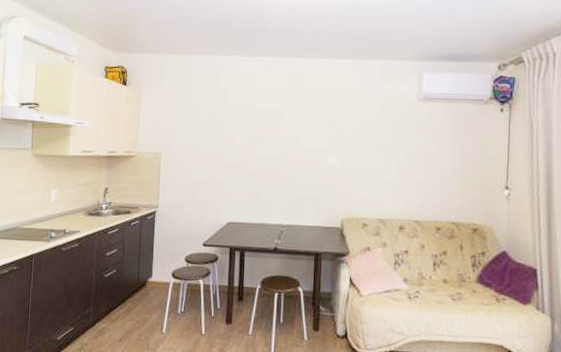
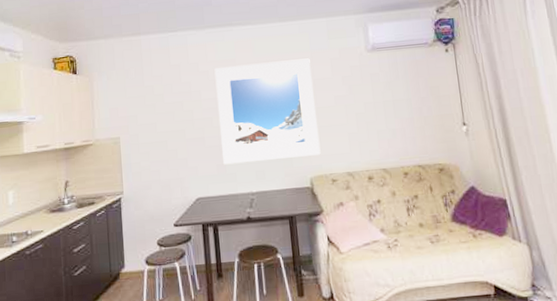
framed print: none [258,97,359,198] -> present [214,58,321,165]

